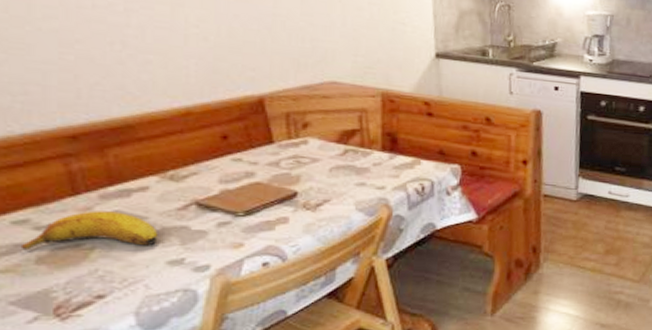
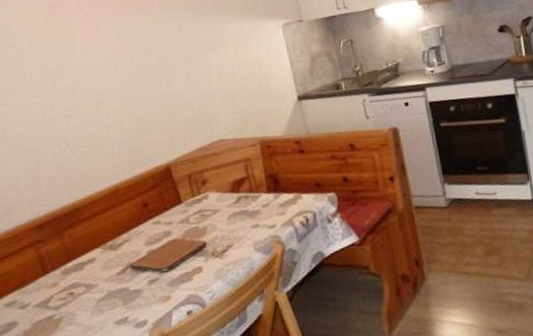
fruit: present [20,210,159,251] -> none [12,283,107,328]

